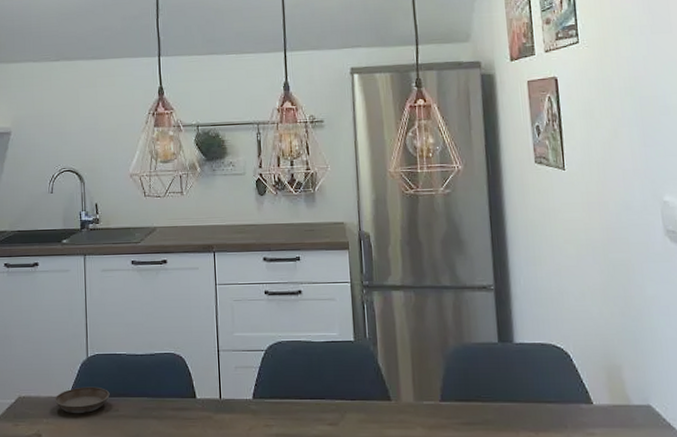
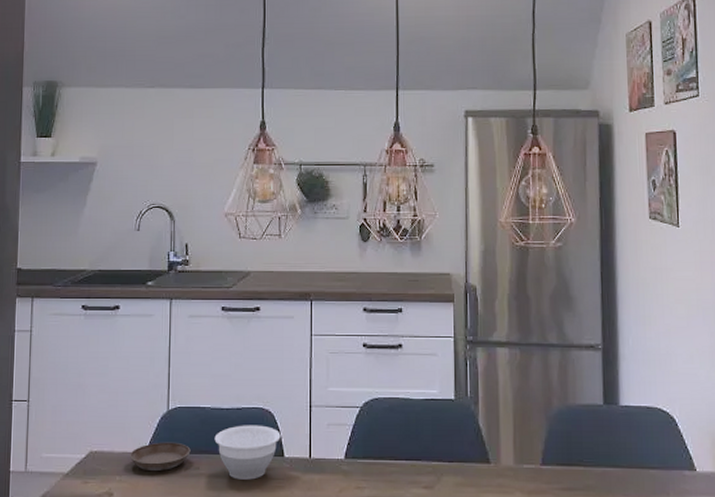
bowl: none [131,369,192,420] -> present [214,425,281,480]

